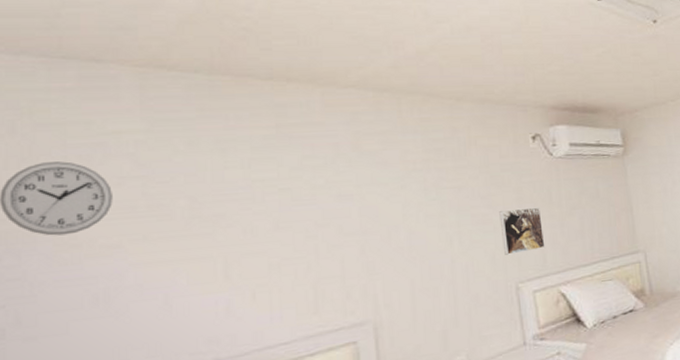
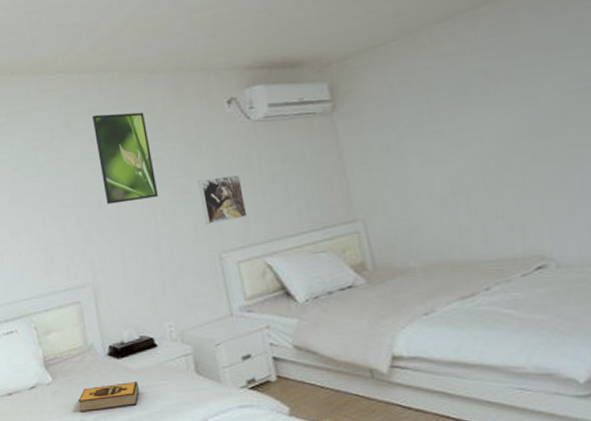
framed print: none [388,137,457,233] -> present [92,112,159,205]

